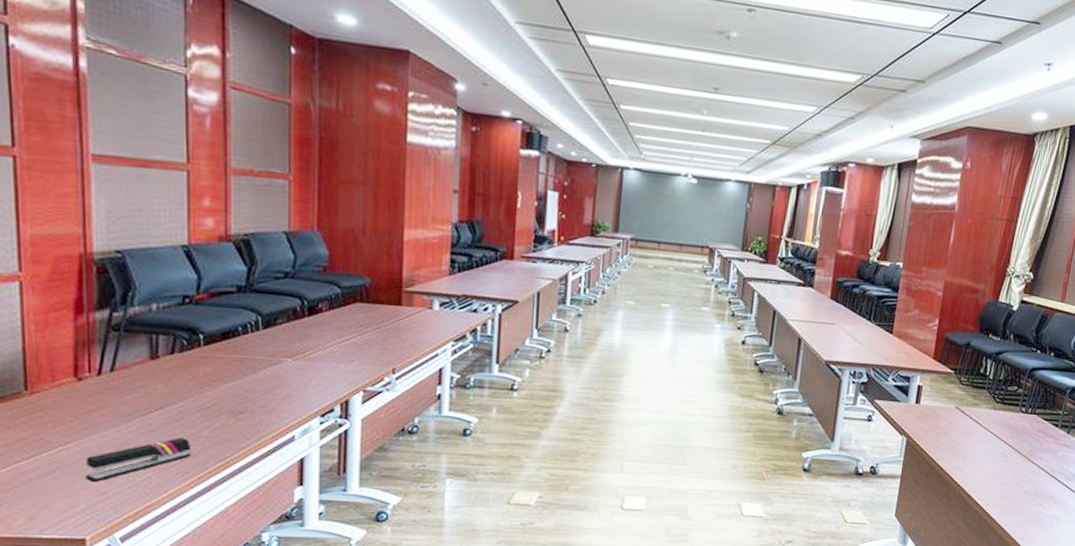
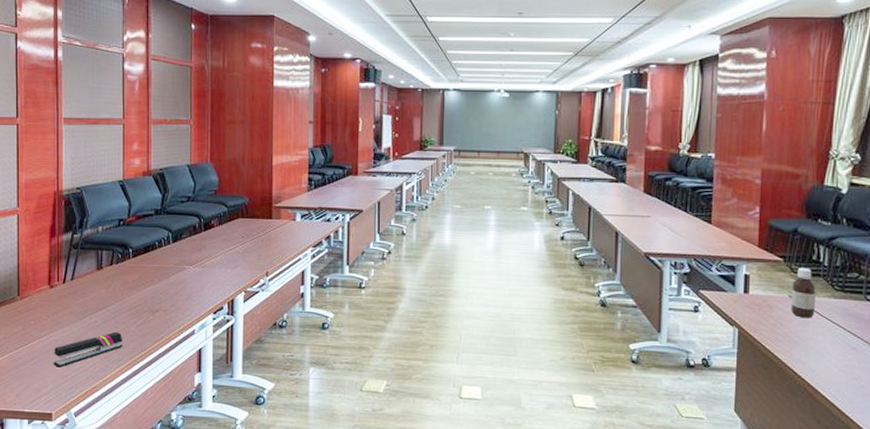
bottle: none [955,379,980,429] -> present [791,267,816,319]

